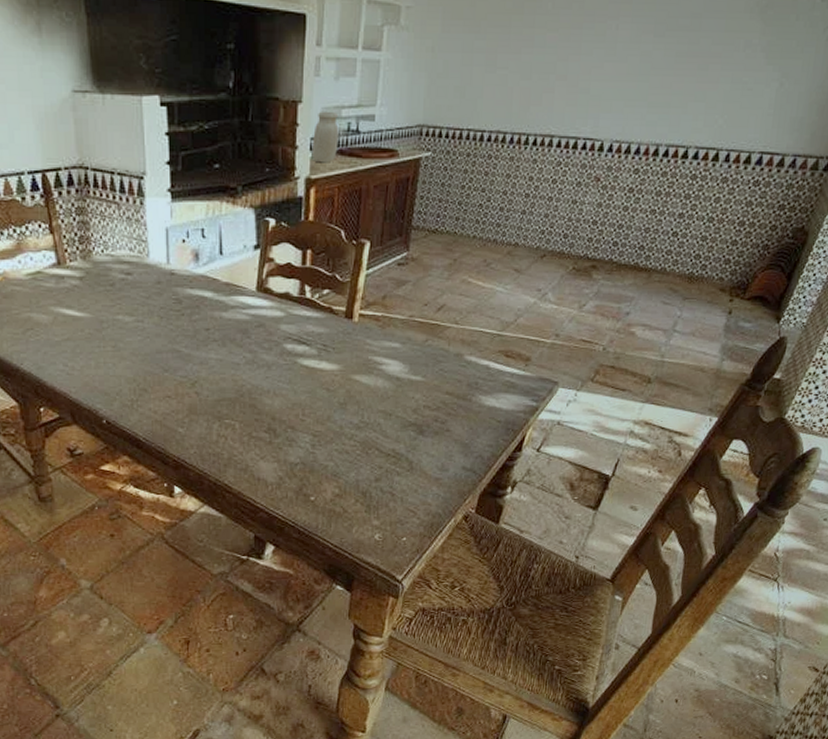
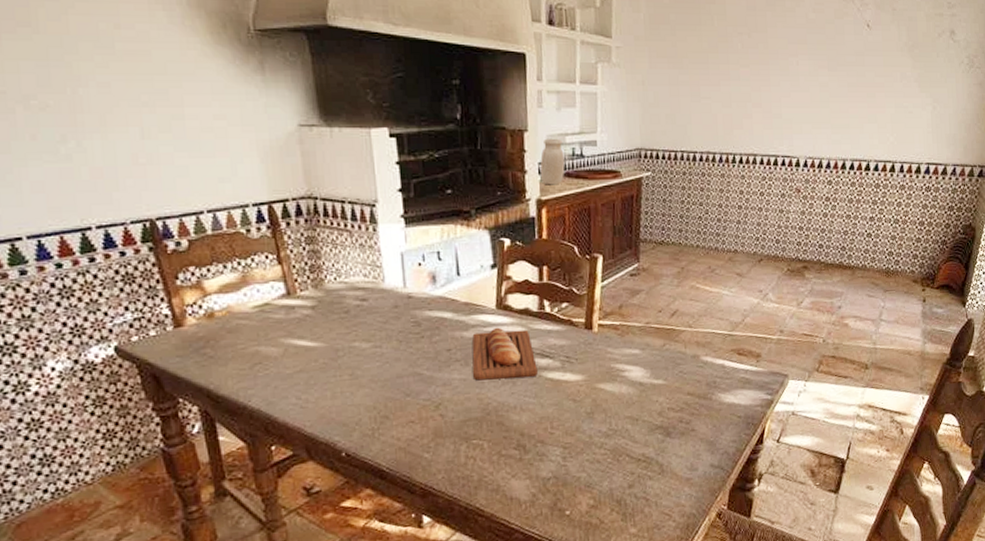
bread loaf: none [230,310,293,362] -> present [472,327,538,381]

